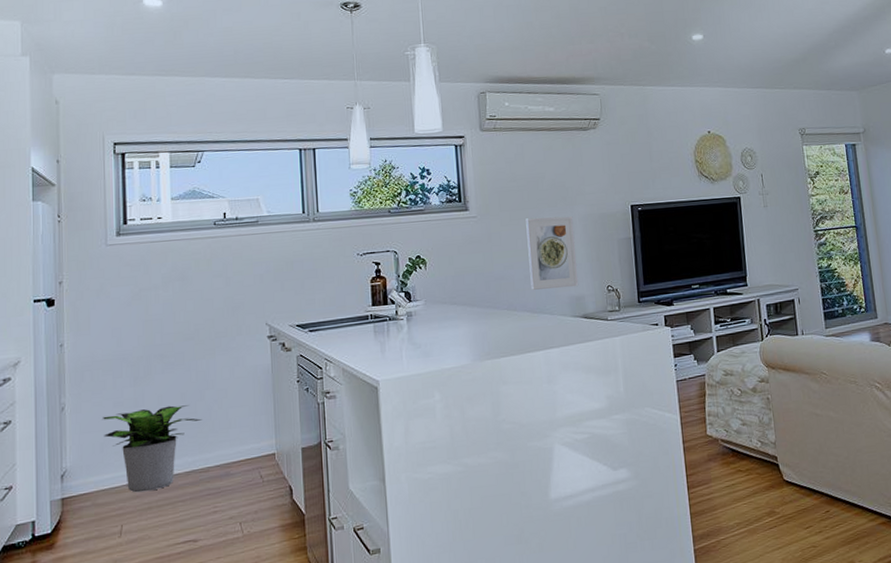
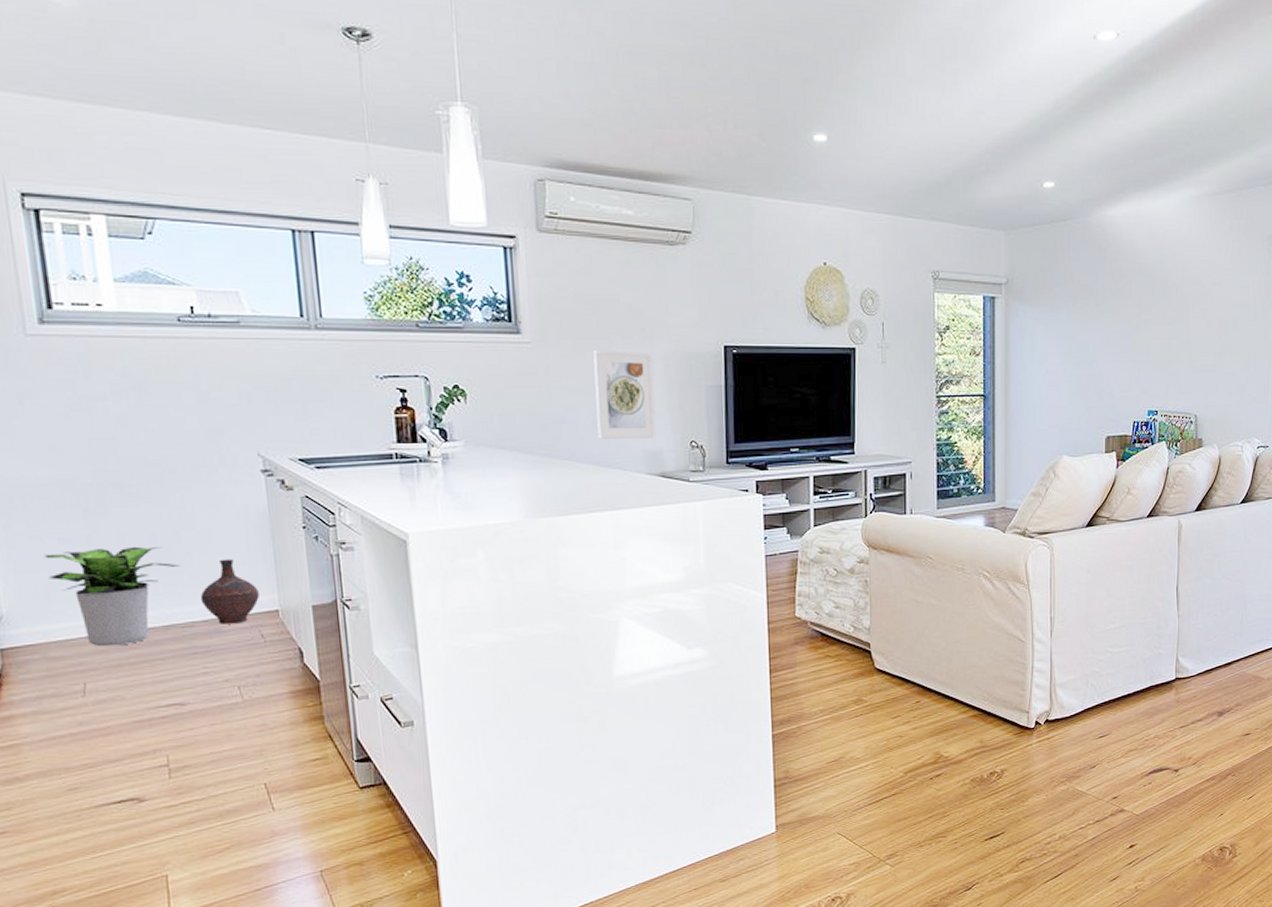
ceramic jug: none [215,411,261,468] -> present [200,558,260,624]

